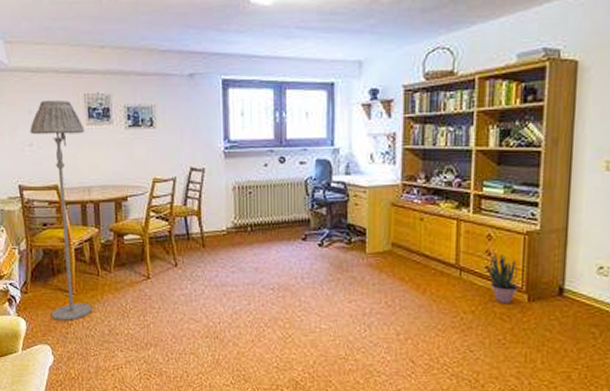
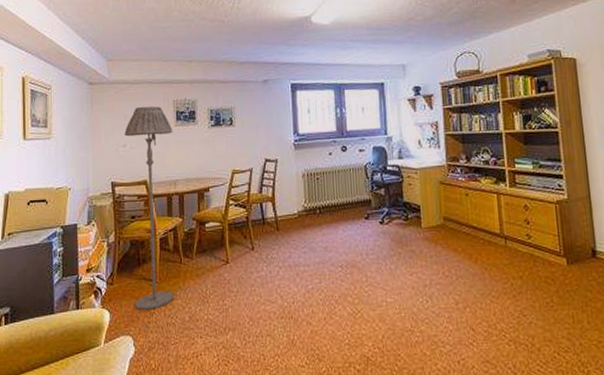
potted plant: present [487,253,518,304] -> none [527,221,557,268]

